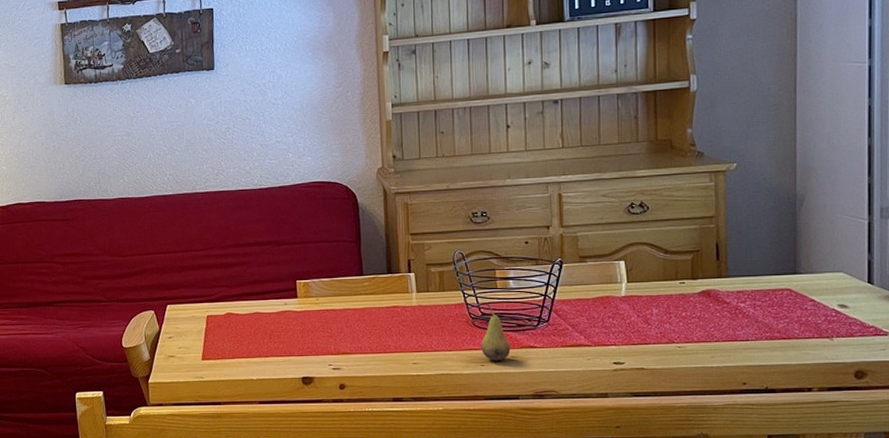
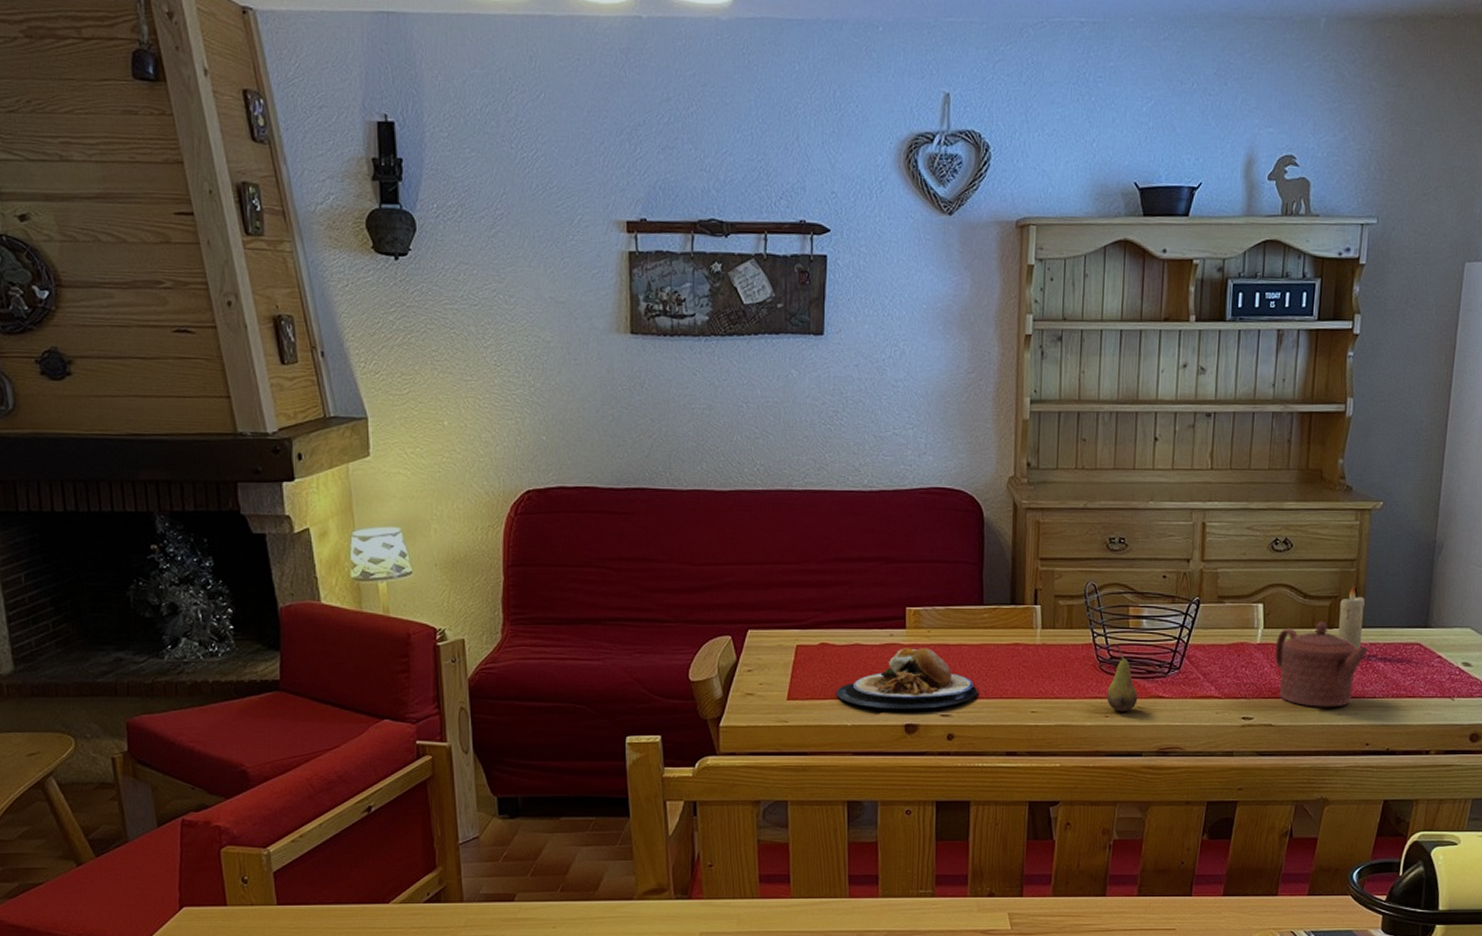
plate: none [242,313,364,365] -> present [837,648,978,709]
teapot: none [640,273,736,351] -> present [1275,621,1369,707]
candle: none [702,240,728,298] -> present [1337,585,1365,650]

